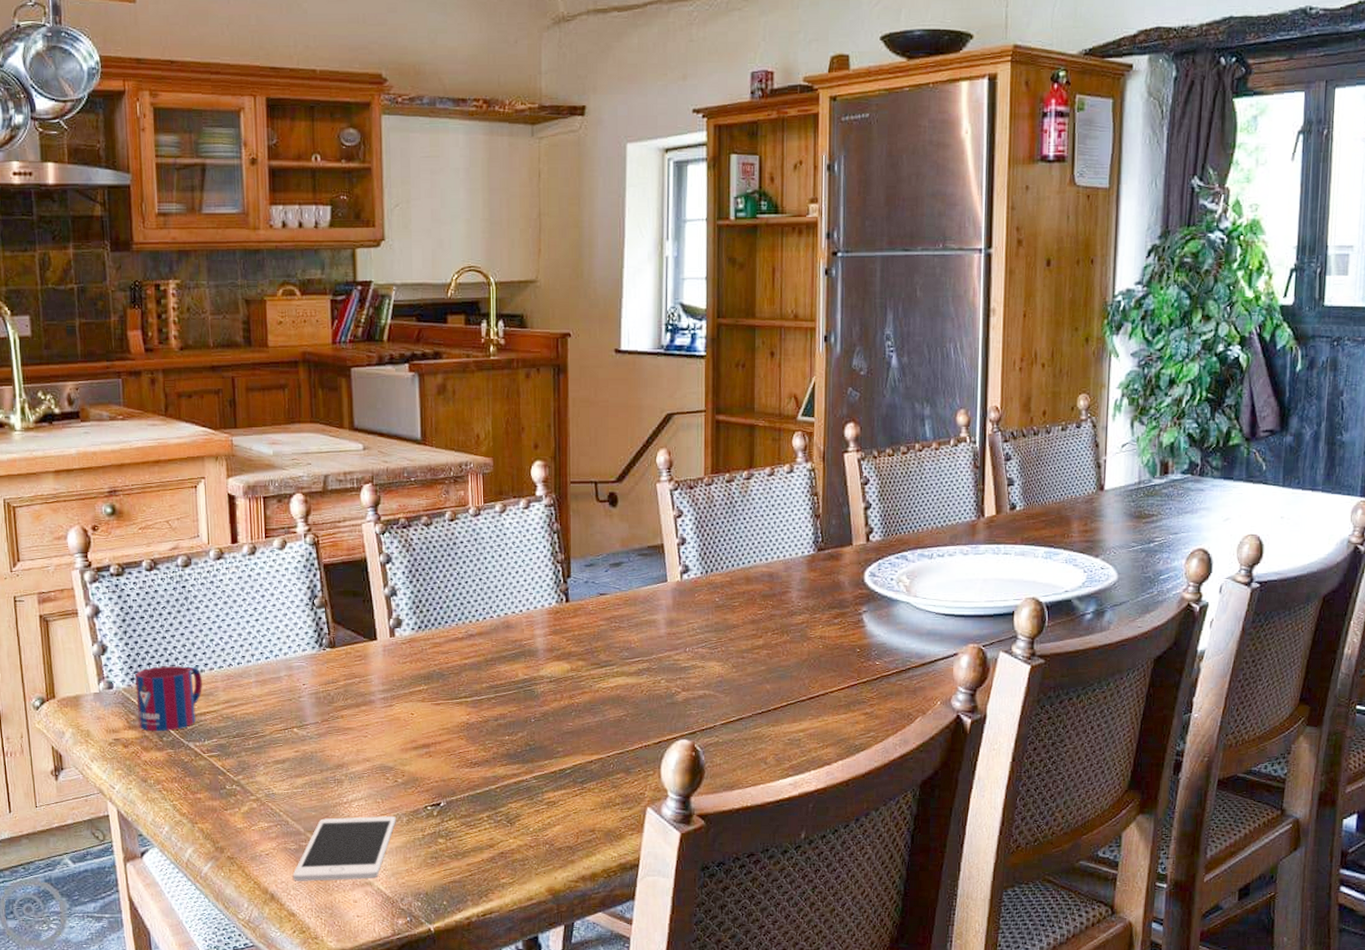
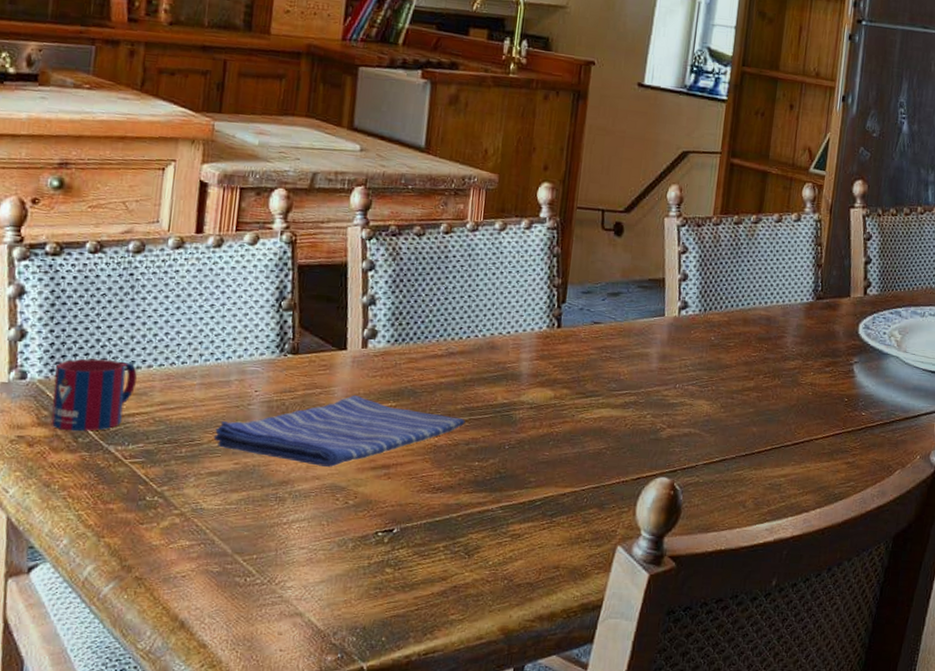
dish towel: none [274,681,492,749] -> present [213,394,466,467]
cell phone: present [292,816,396,881] -> none [209,539,341,610]

